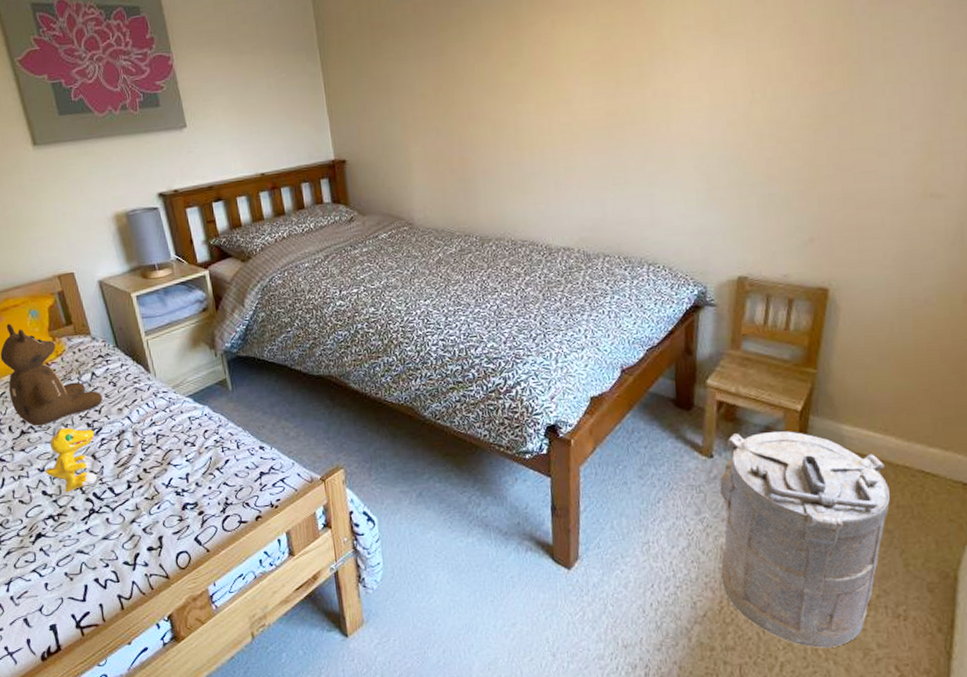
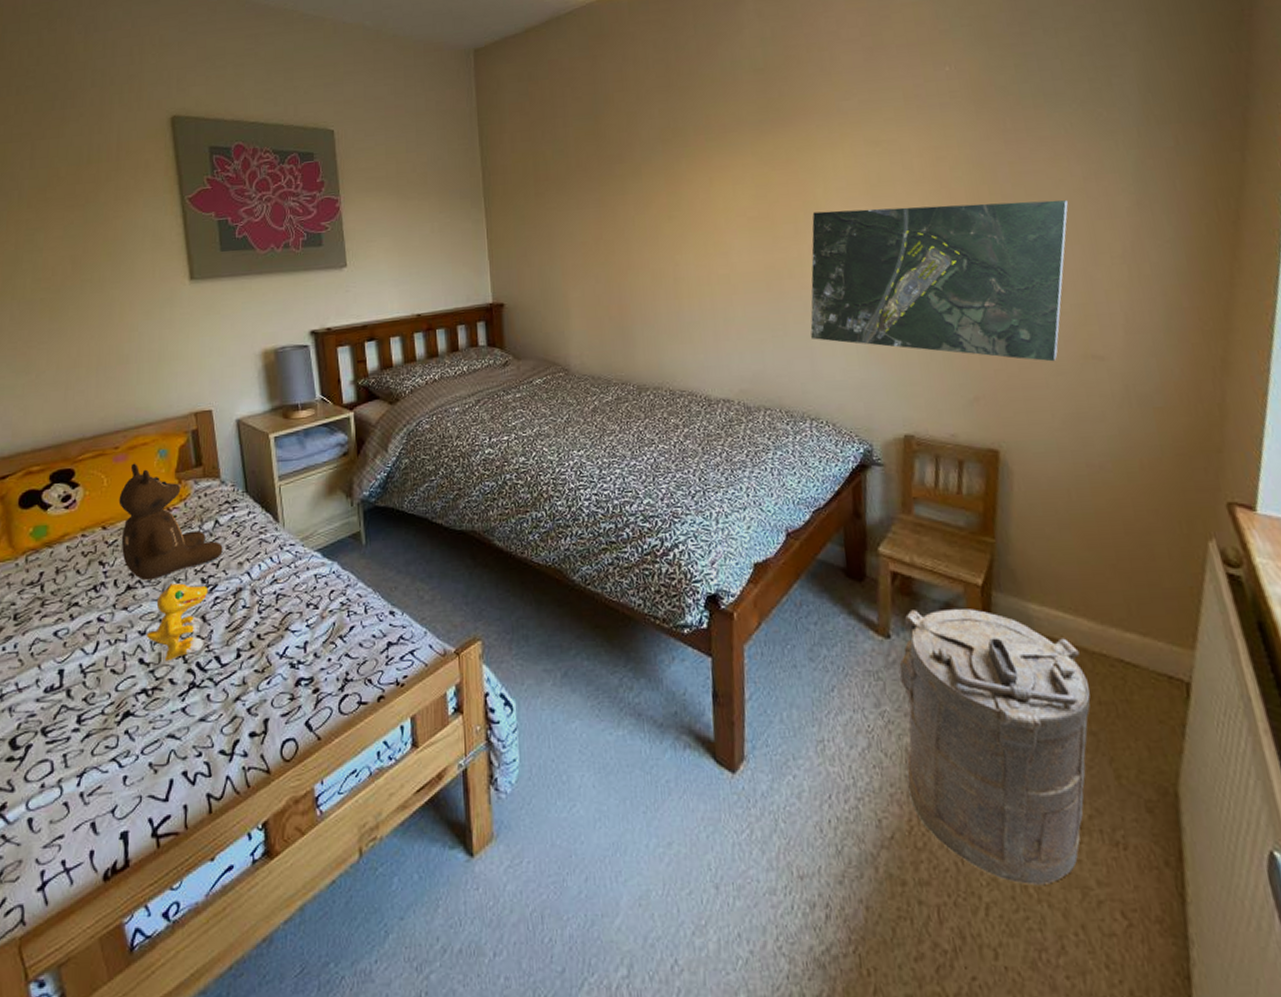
map: none [651,31,927,202] -> present [810,200,1069,362]

